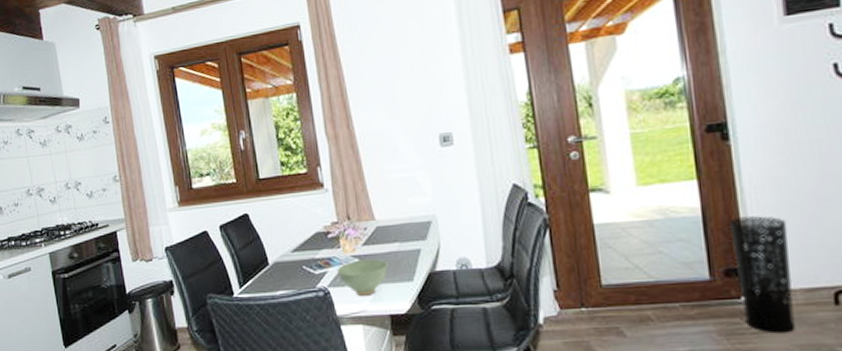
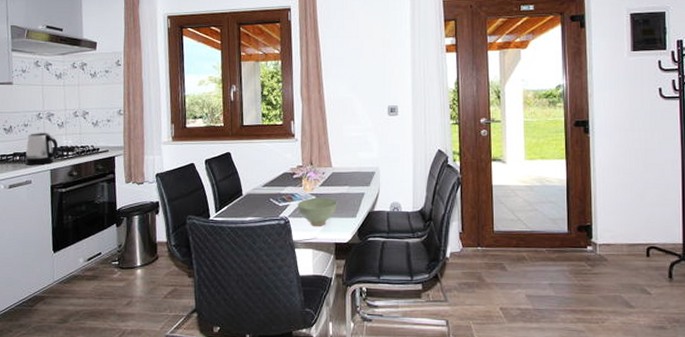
kettle: none [19,210,54,250] -> present [25,132,58,166]
umbrella stand: present [729,216,795,334] -> none [584,189,621,275]

